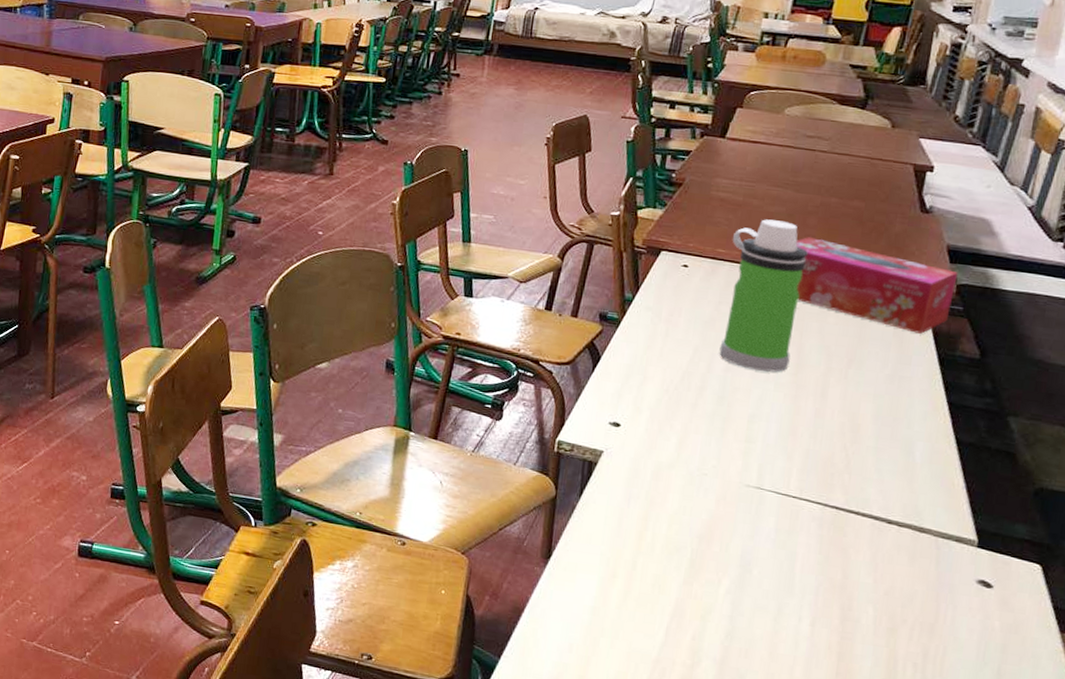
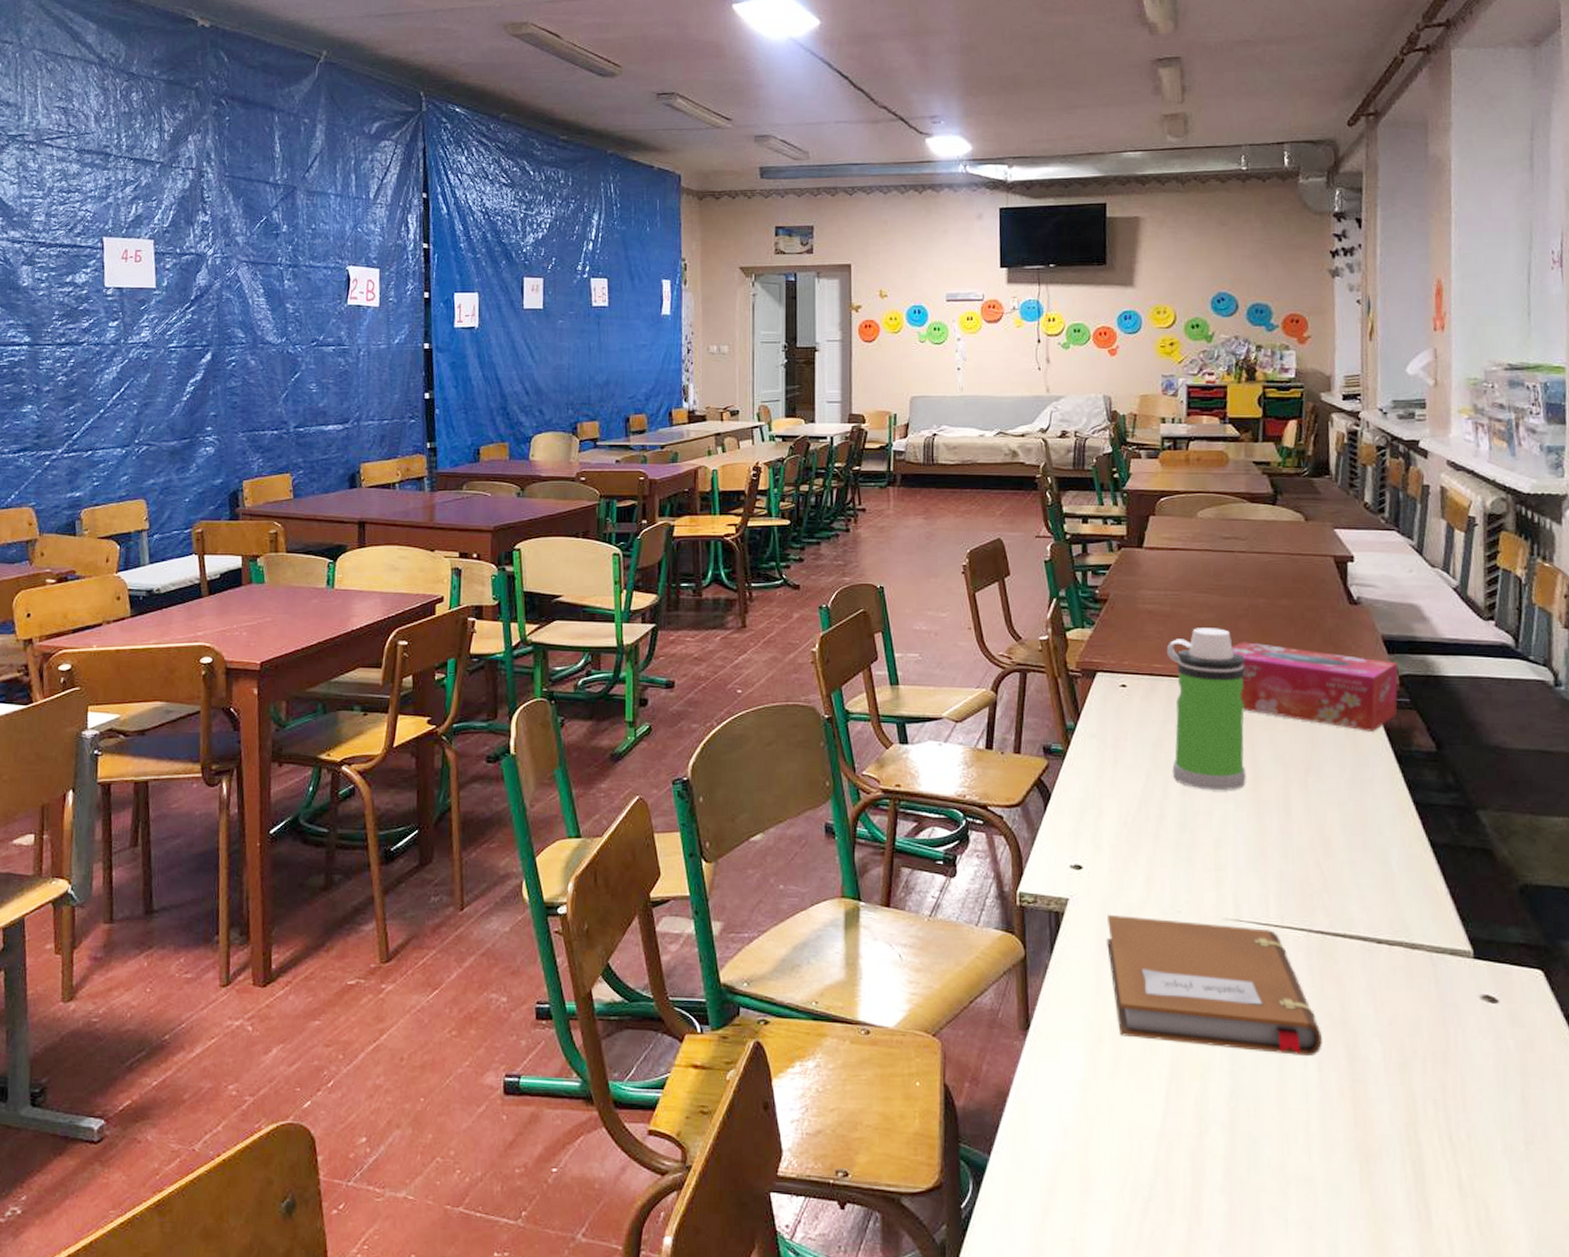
notebook: none [632,468,820,613] -> present [1107,914,1322,1057]

